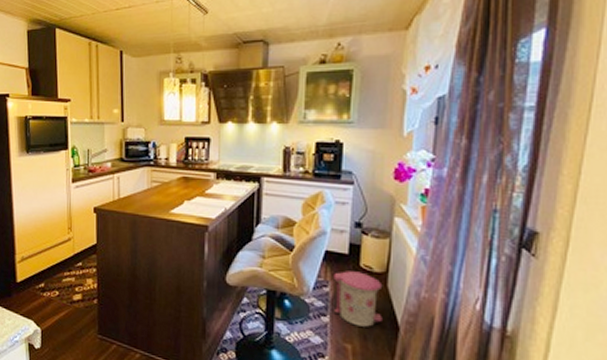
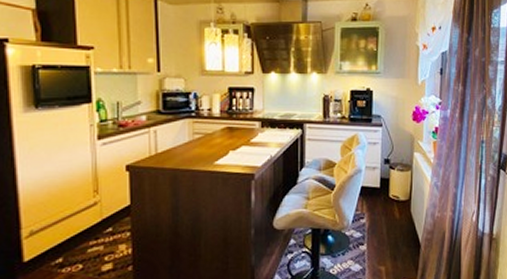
trash can: present [333,271,383,327] -> none [369,202,408,249]

